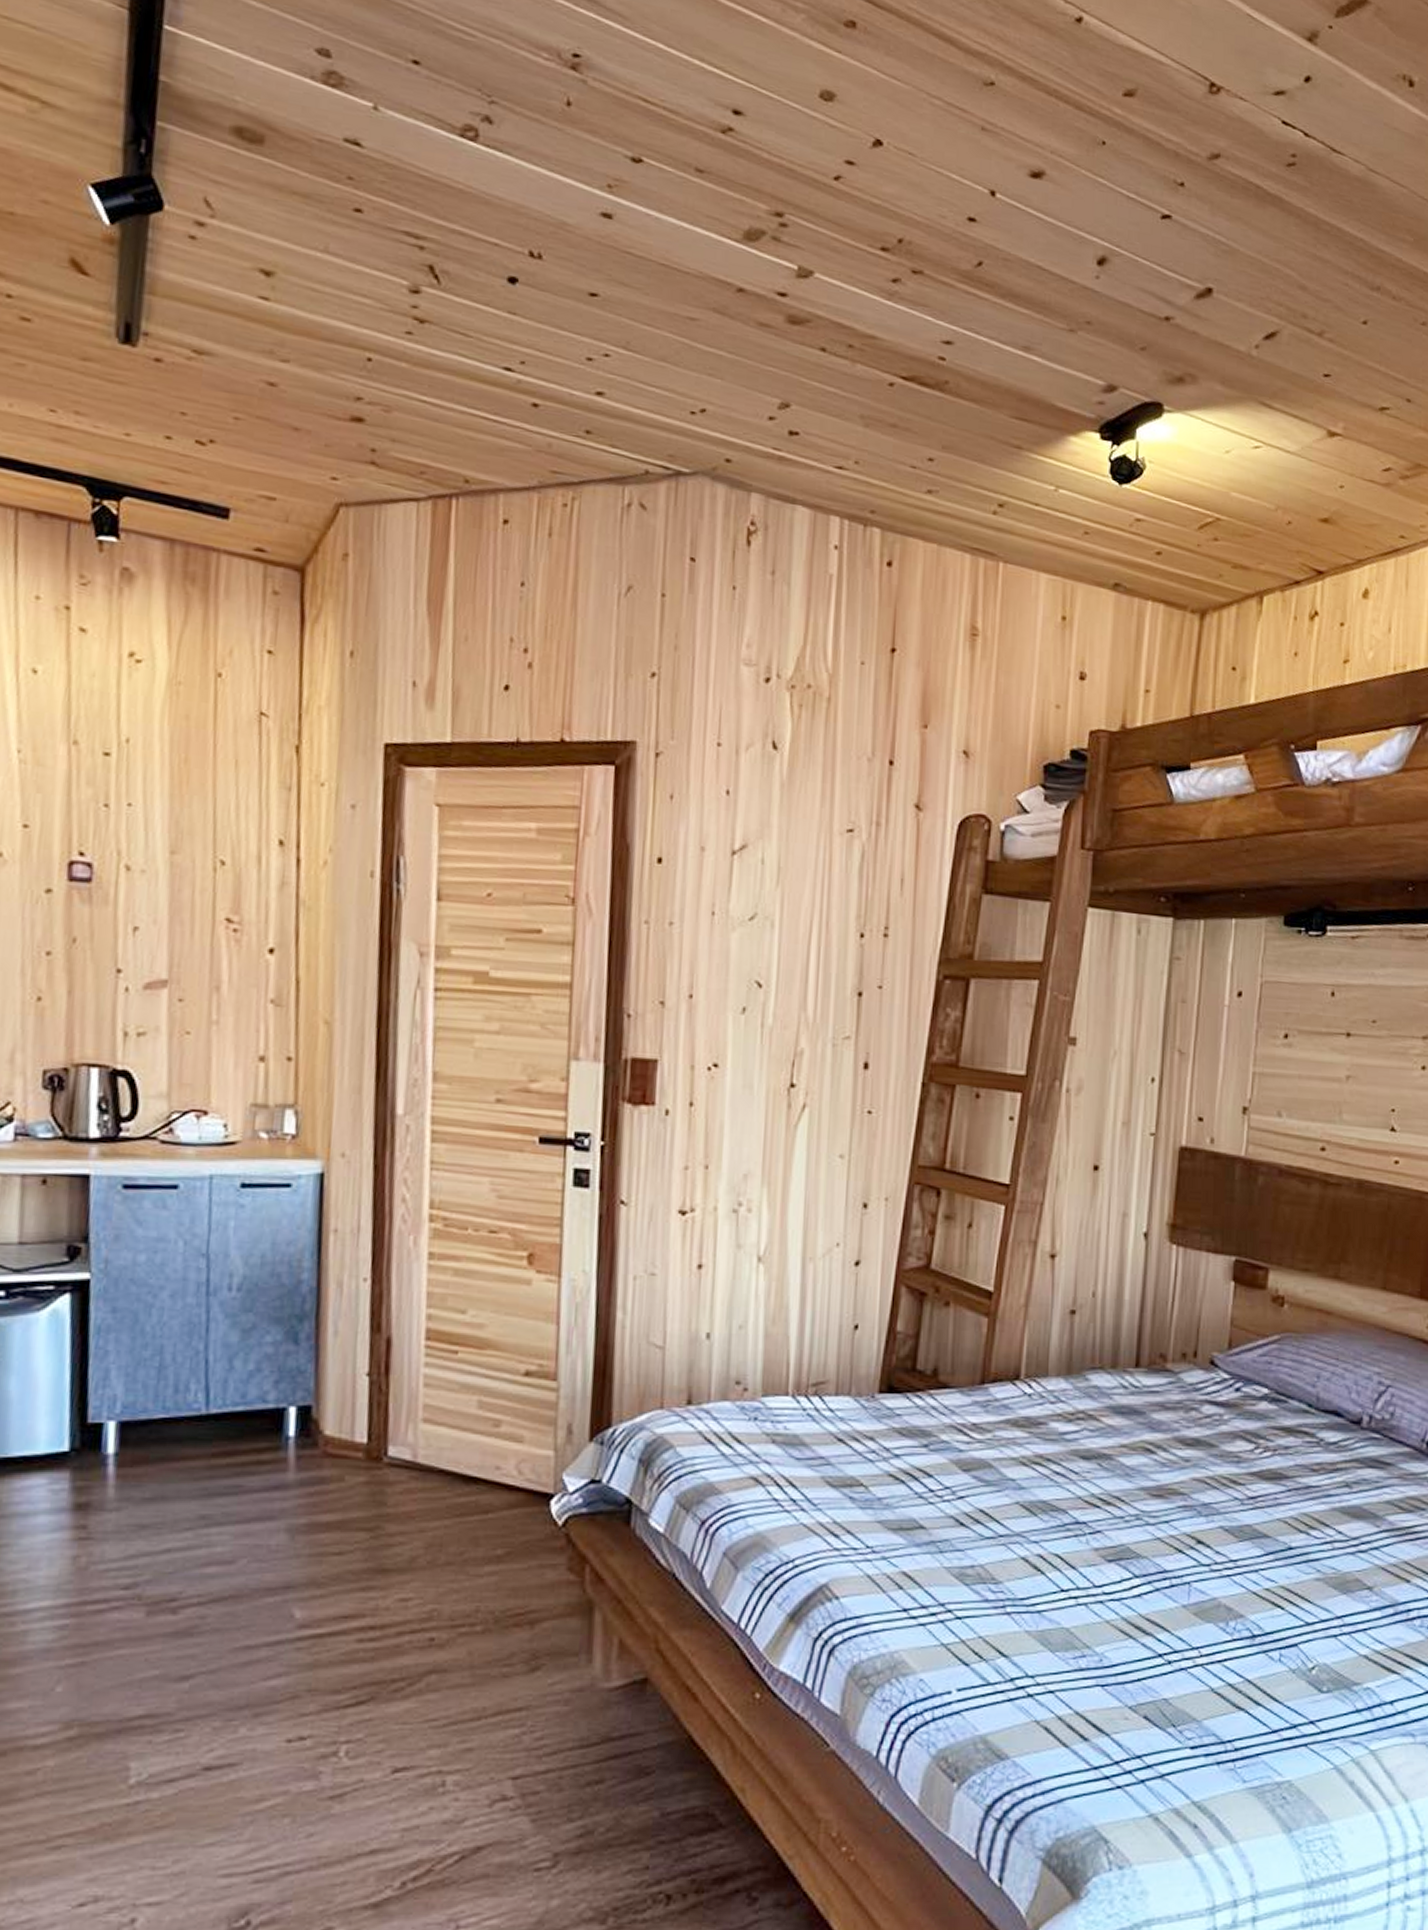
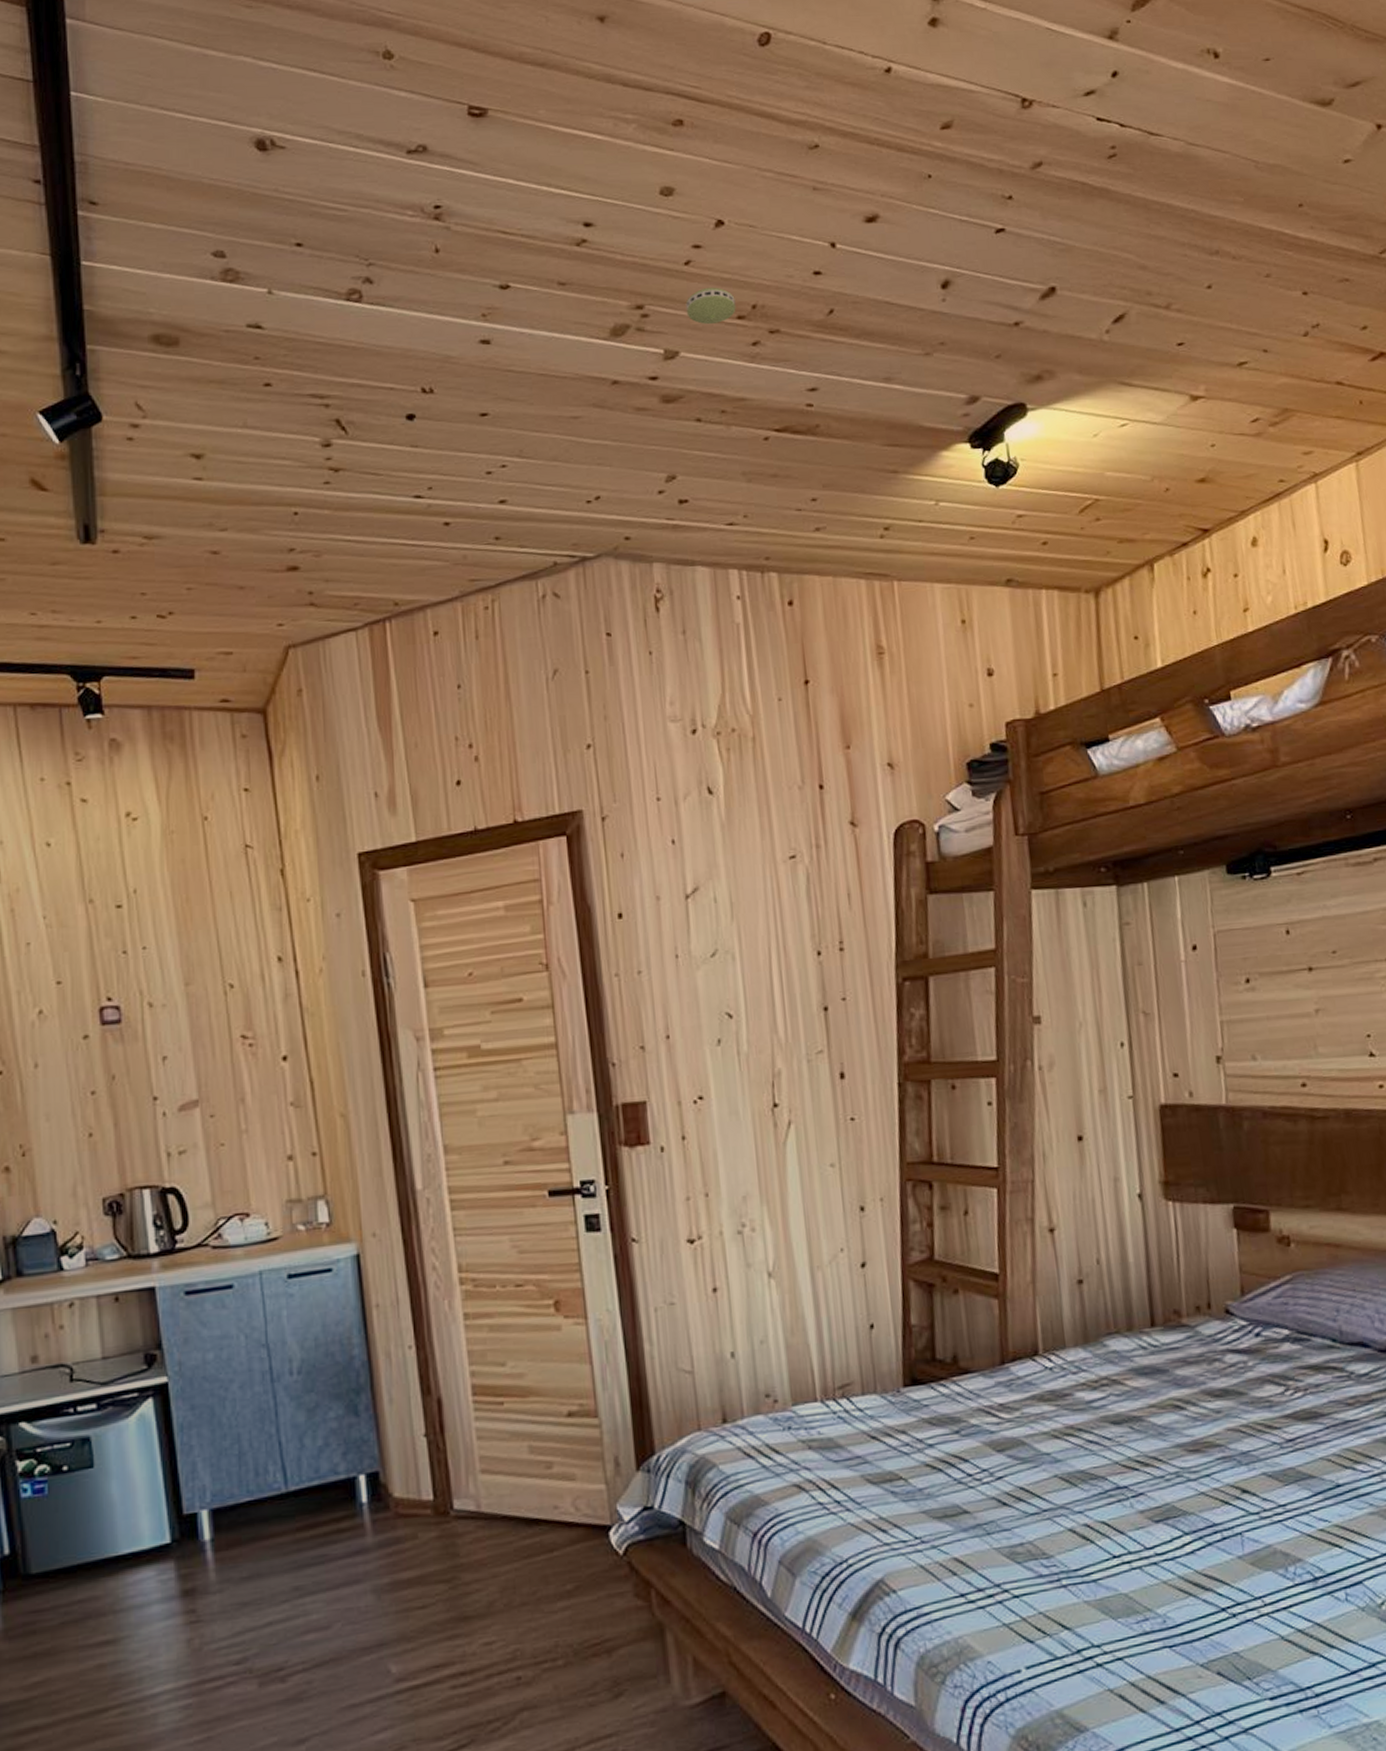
smoke detector: none [828,209,882,251] -> present [685,287,736,325]

